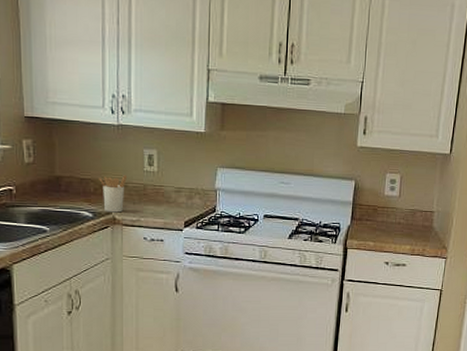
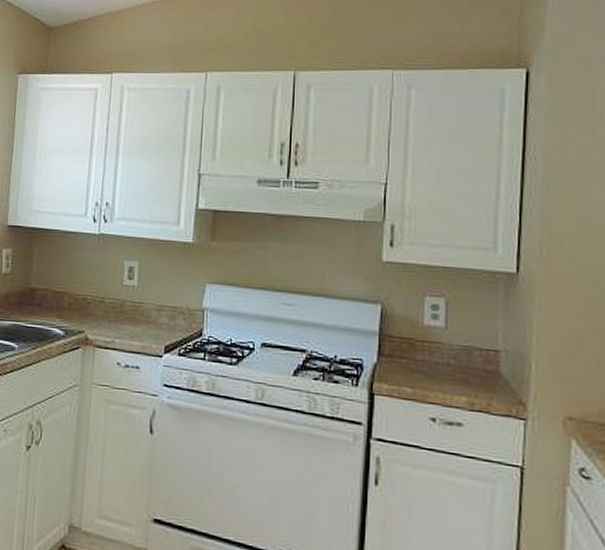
utensil holder: present [99,175,128,213] -> none [74,289,105,332]

